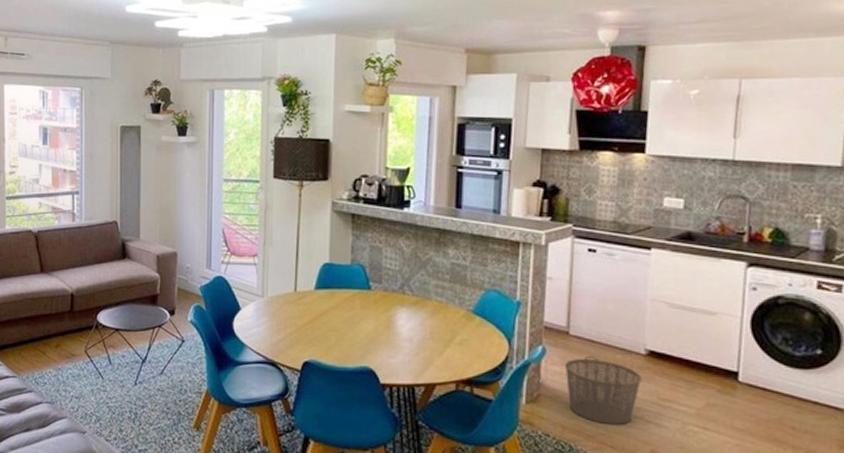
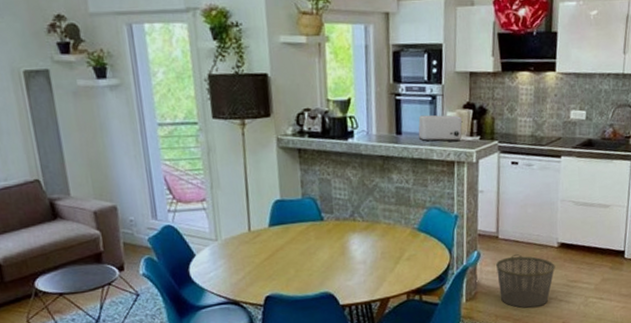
toaster: none [480,190,531,221] -> present [418,114,463,143]

